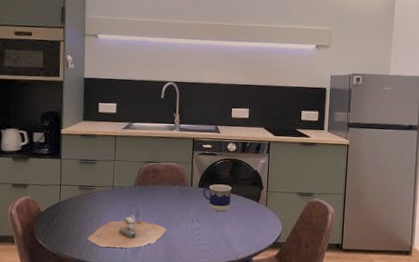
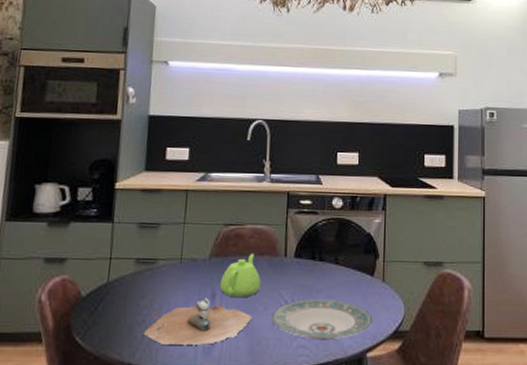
teapot: none [142,184,173,216] -> present [219,254,261,298]
plate: none [181,218,258,247] -> present [272,299,373,340]
cup: present [203,184,232,212] -> none [300,253,338,291]

